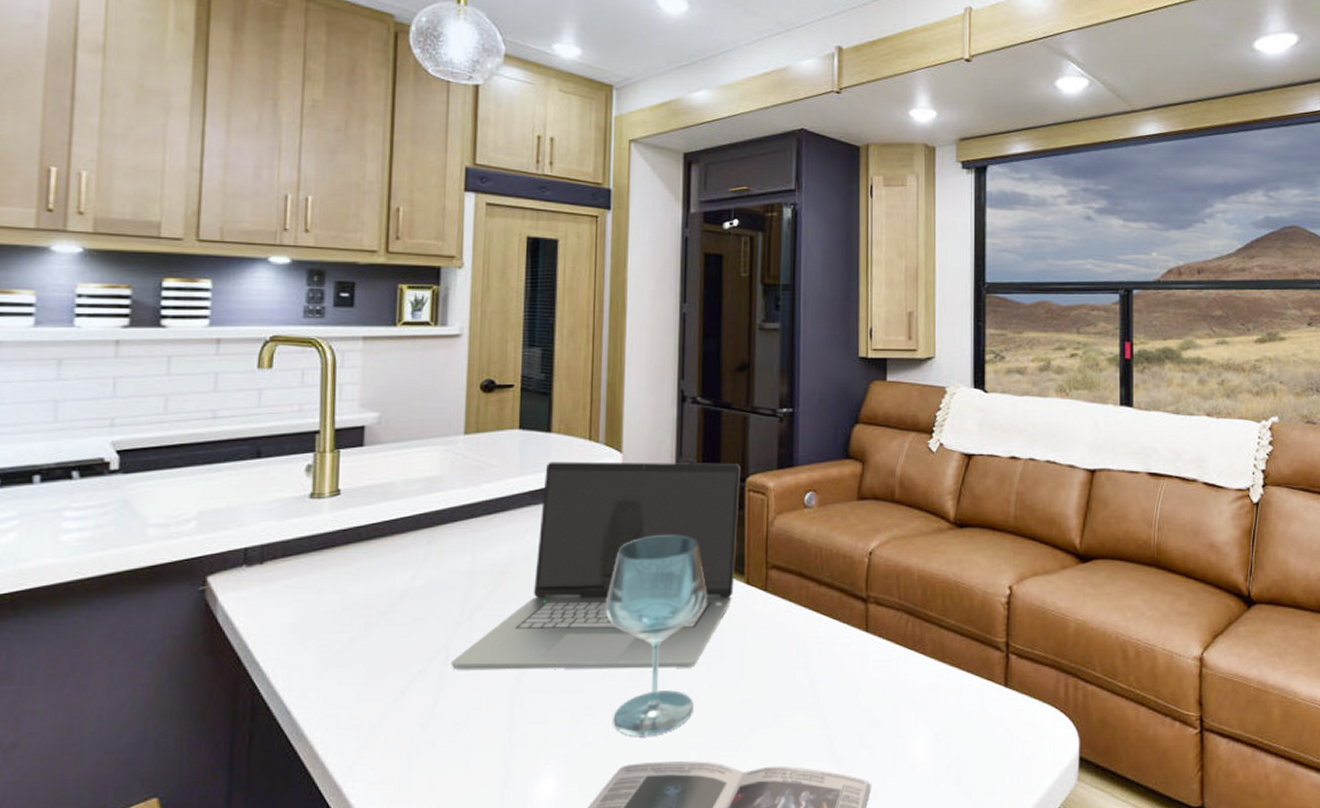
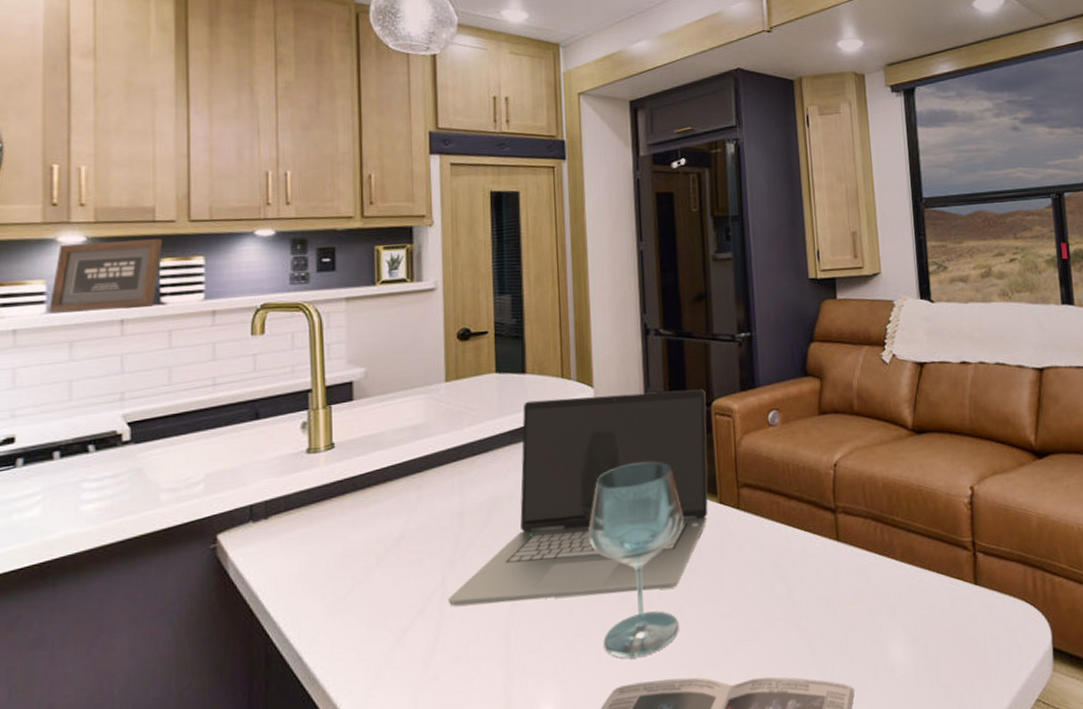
picture frame: none [37,254,168,330] -> present [49,239,163,314]

